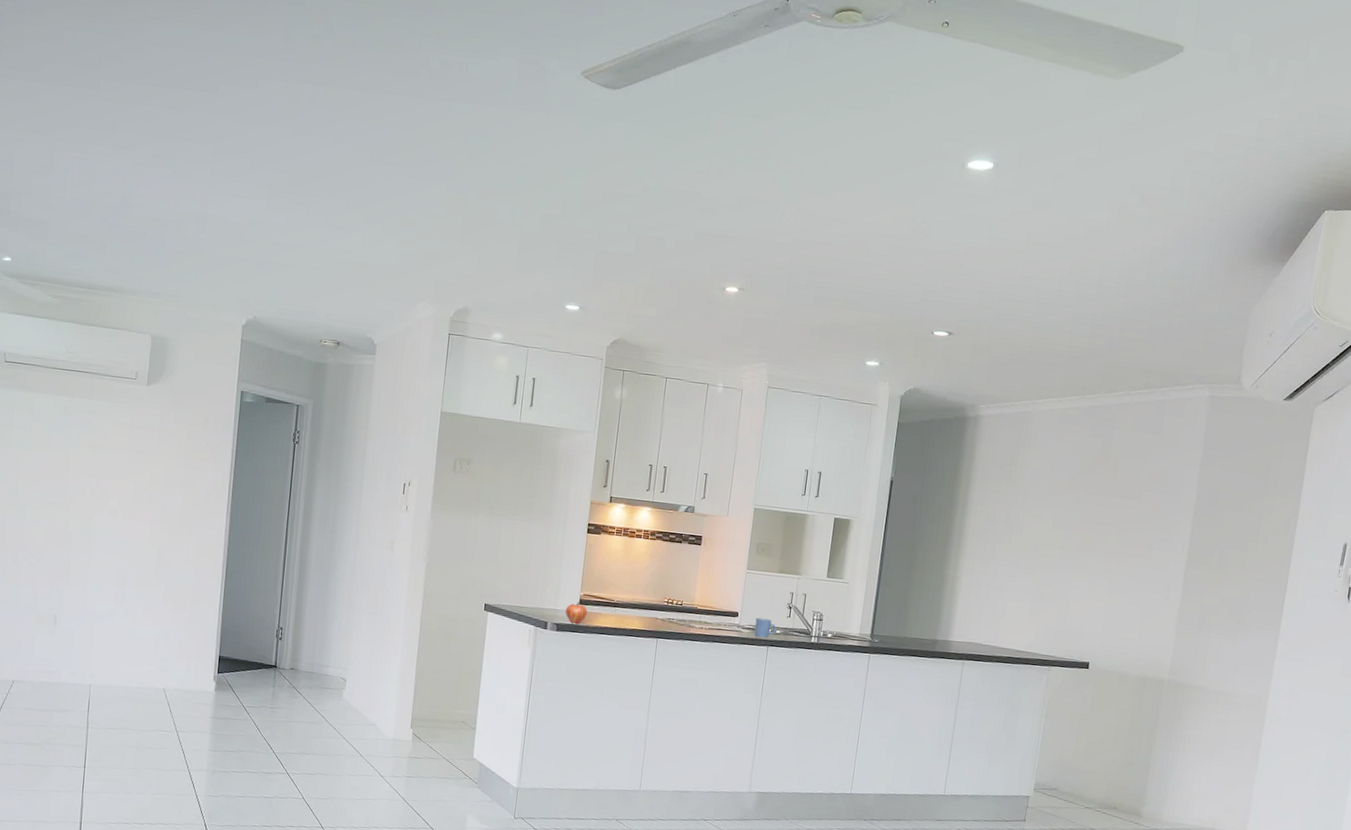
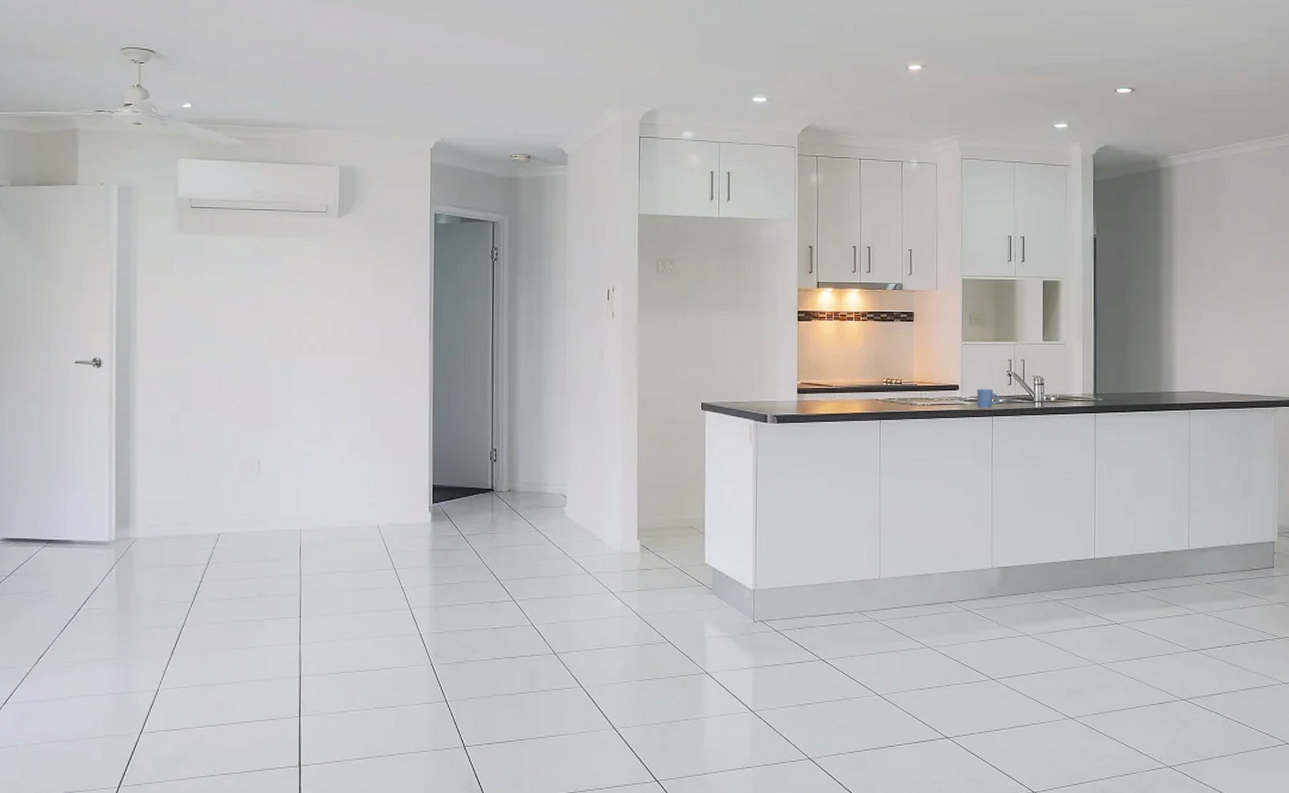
fruit: present [565,601,588,625] -> none [784,390,807,414]

